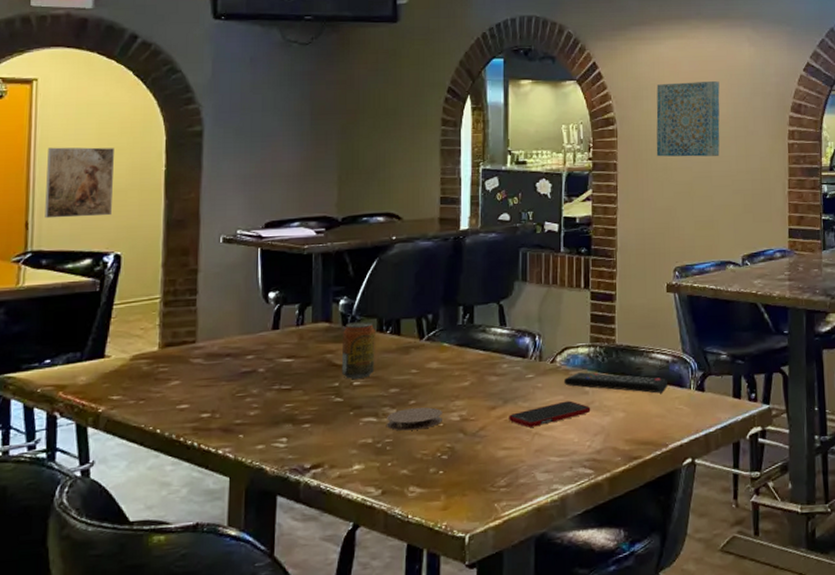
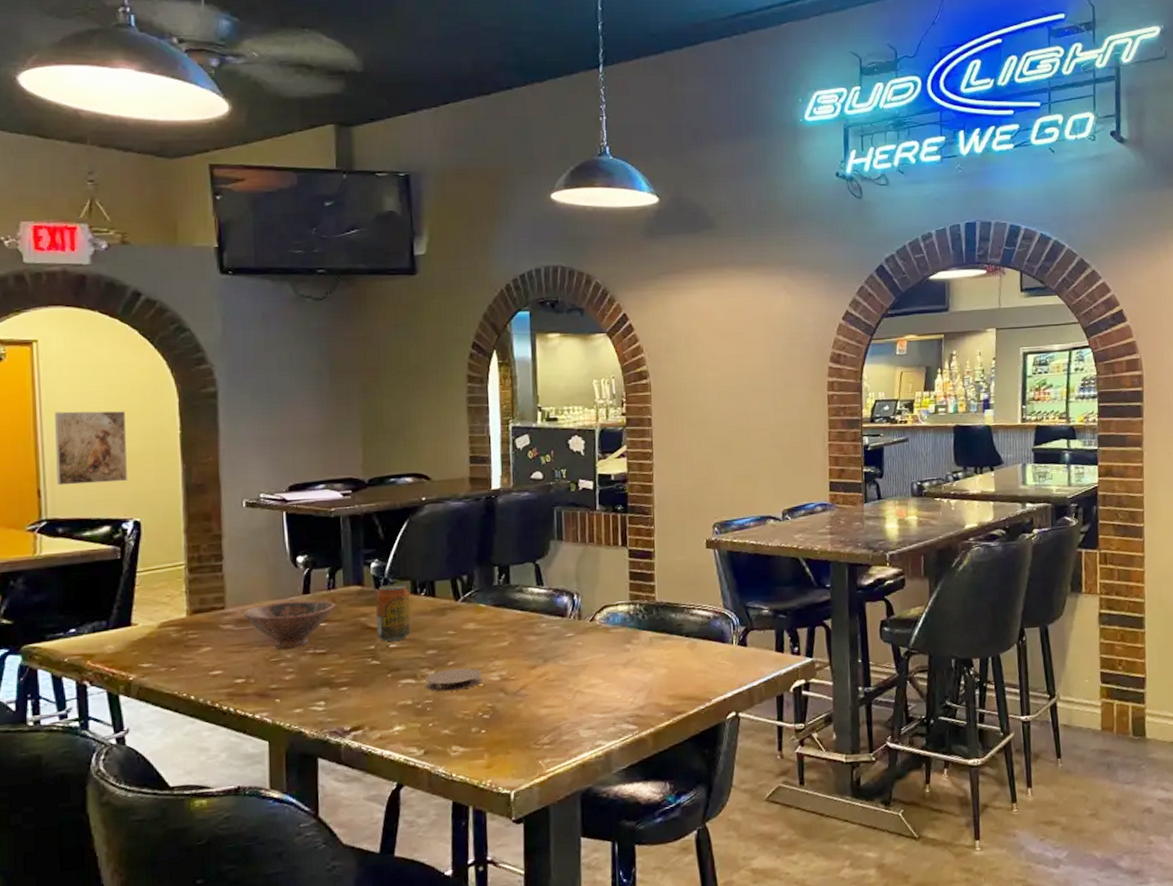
bowl: none [213,336,303,385] -> present [243,600,336,650]
cell phone: present [509,400,591,427] -> none [549,658,633,686]
remote control: present [563,372,669,394] -> none [603,629,710,649]
wall art: present [656,81,720,157] -> none [690,332,757,411]

